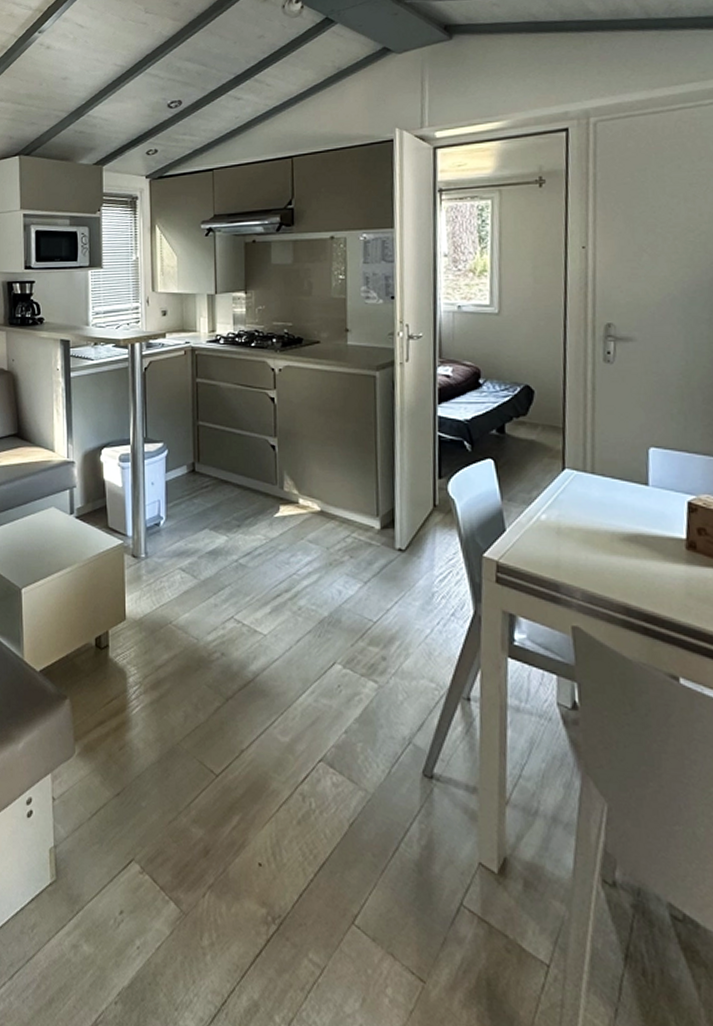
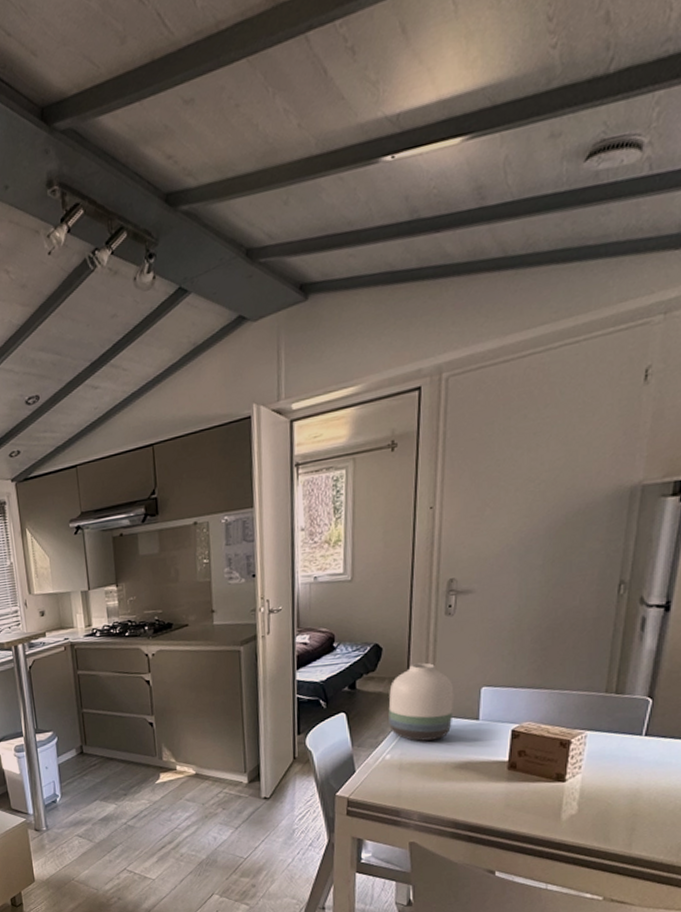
vase: none [542,412,619,503] -> present [388,662,455,741]

